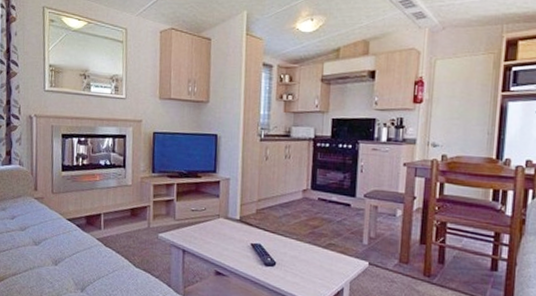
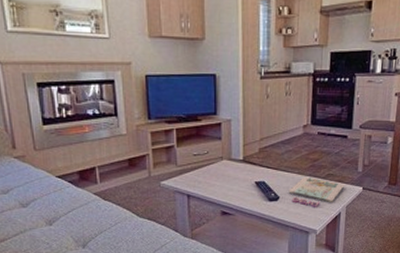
magazine: none [285,243,348,280] -> present [288,176,344,208]

